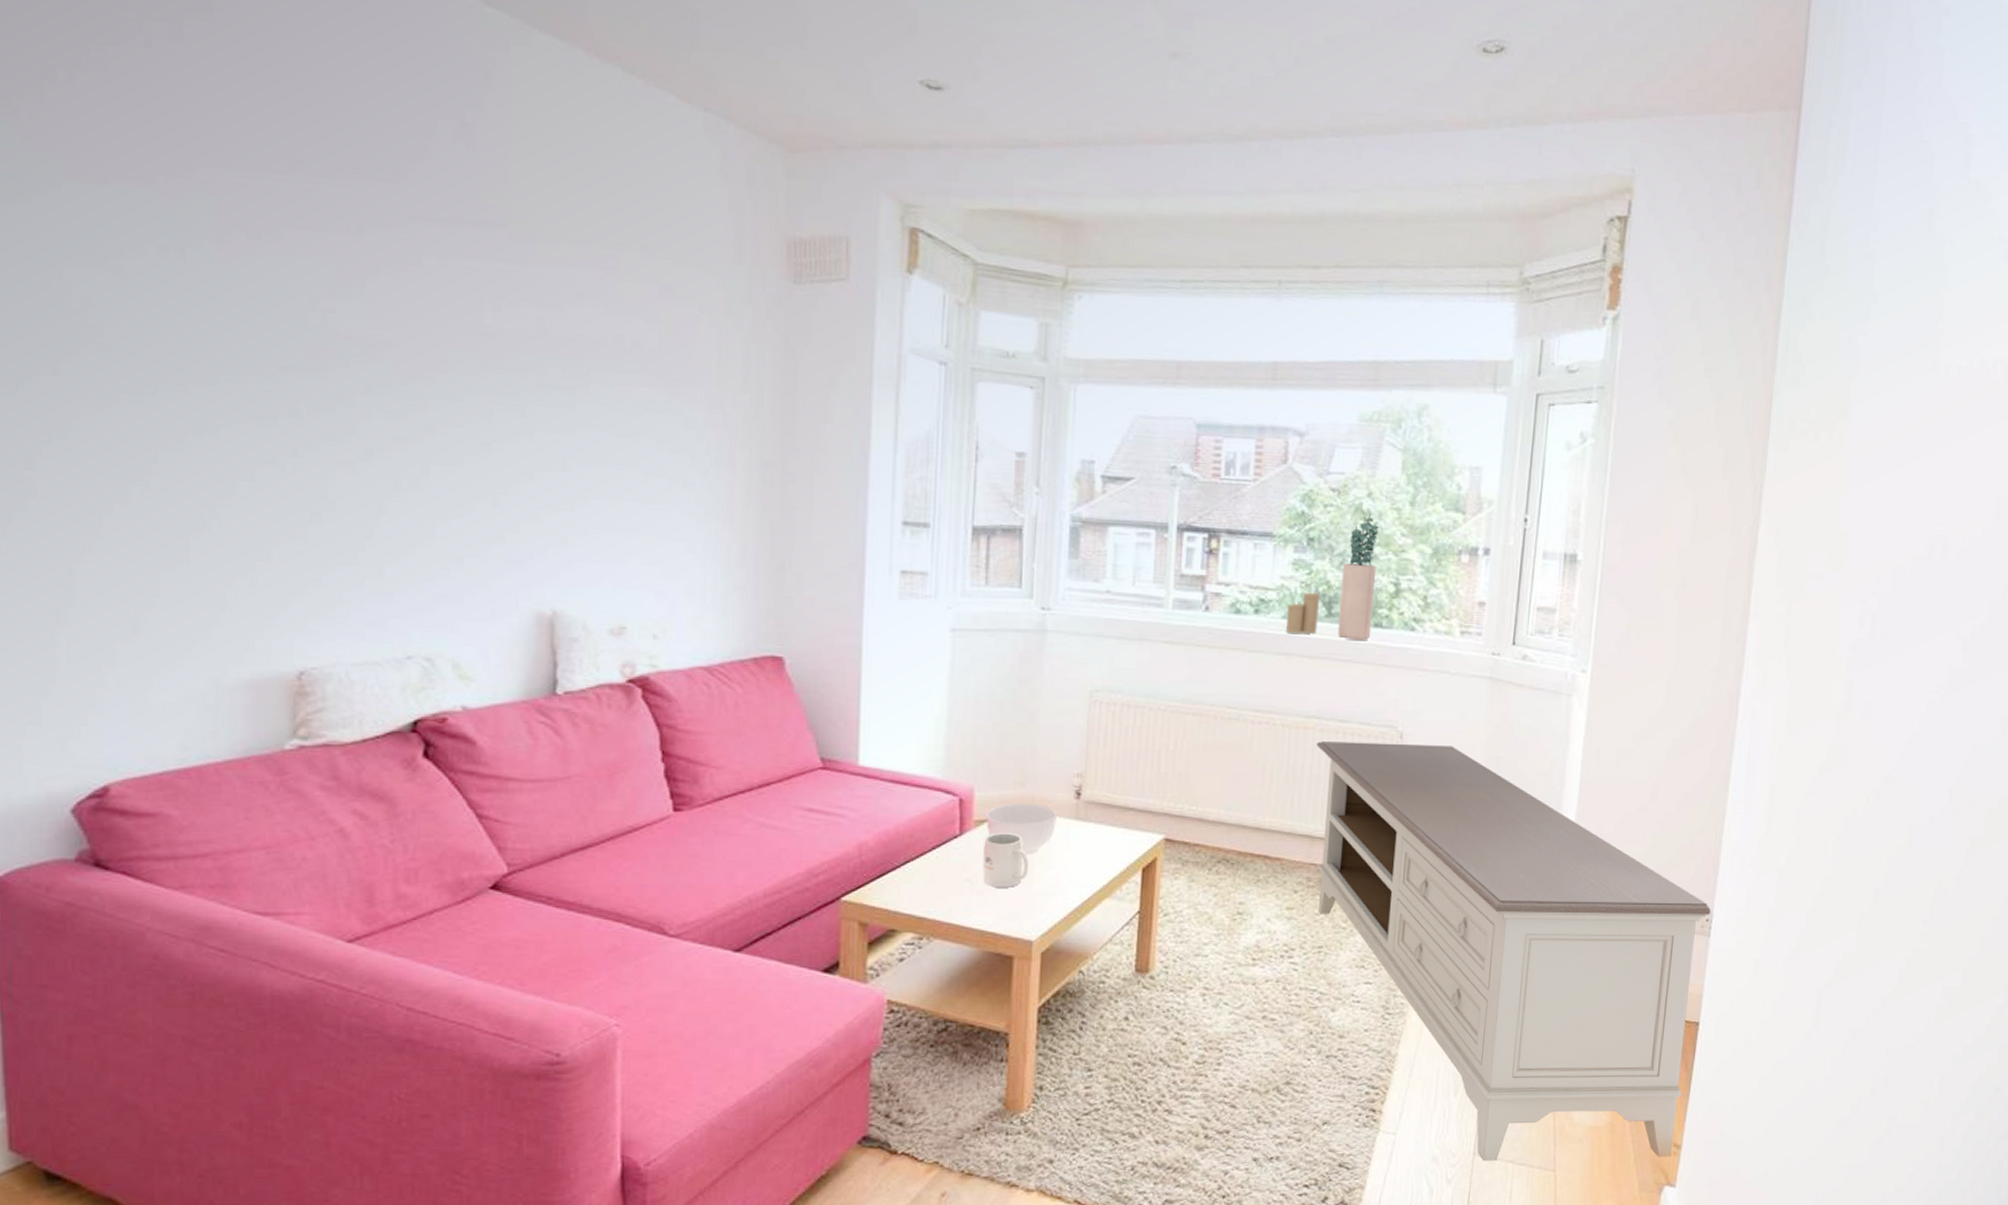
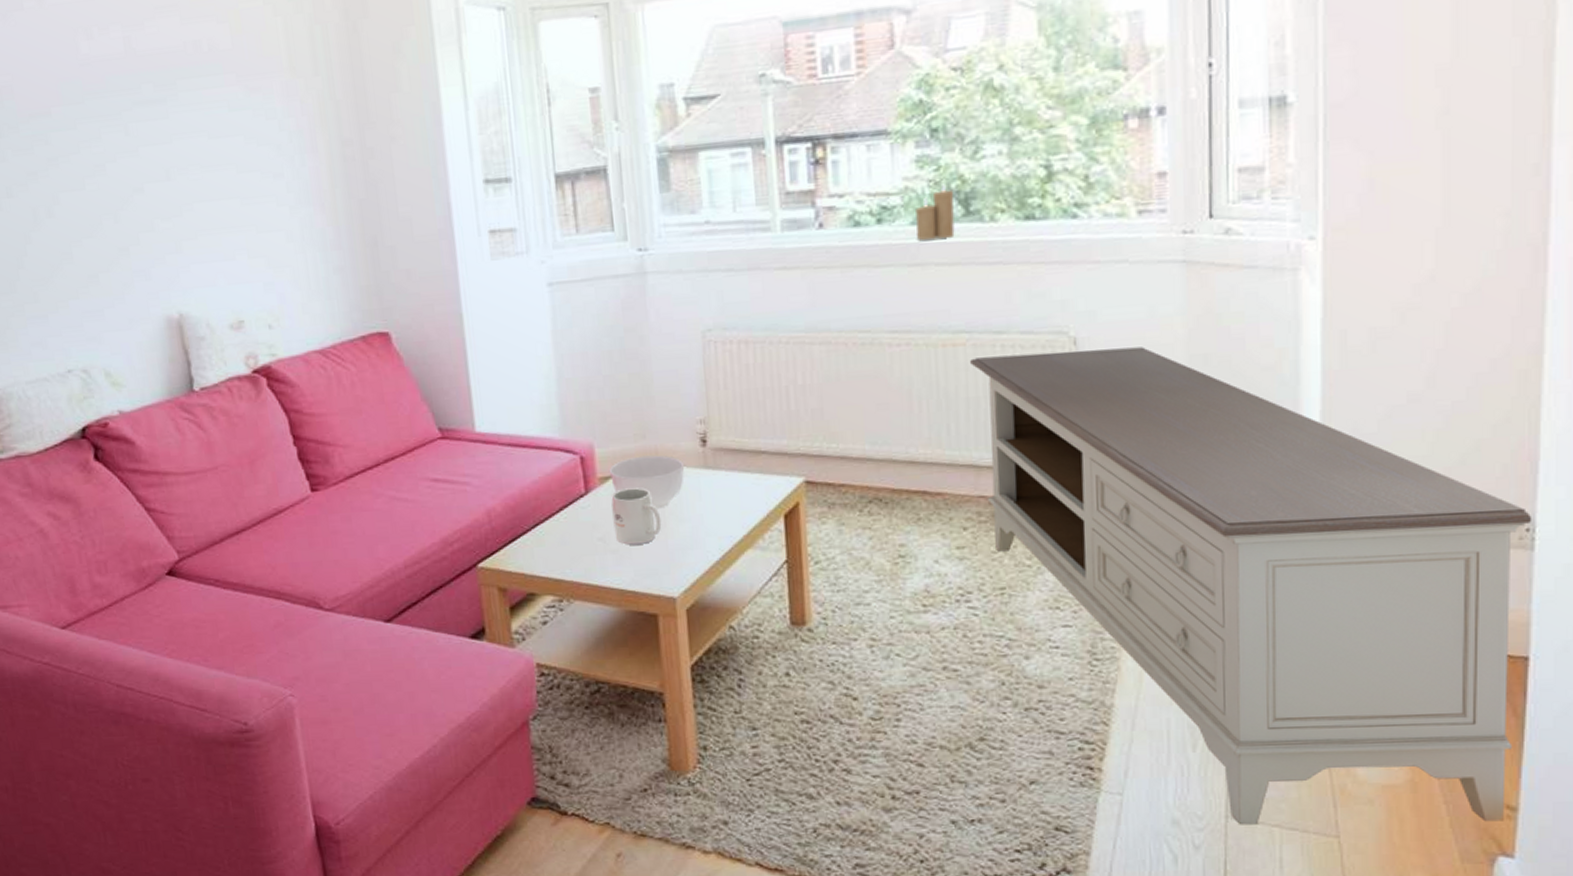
vase: present [1338,513,1379,641] -> none [976,88,1022,240]

